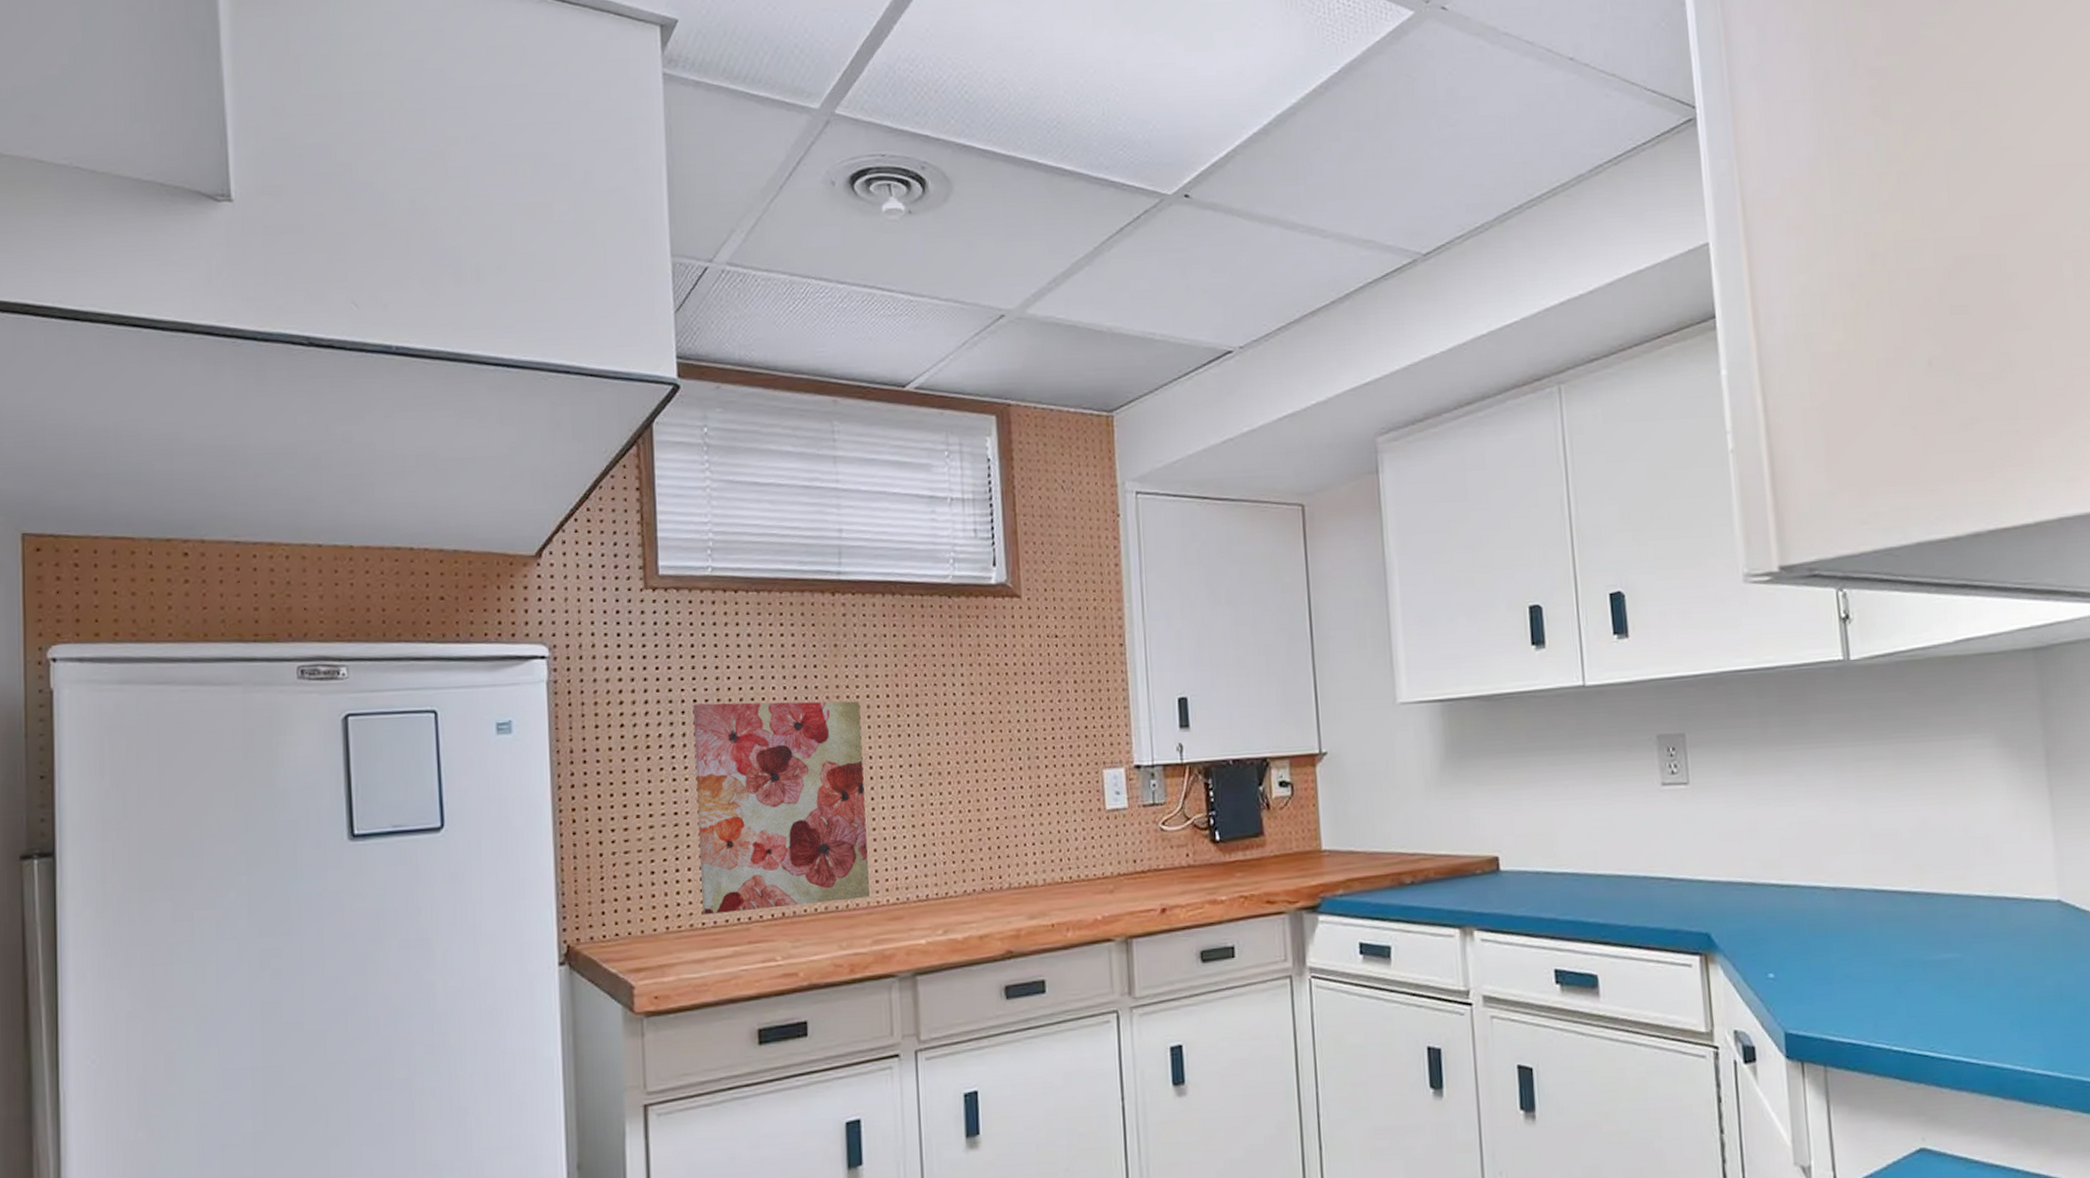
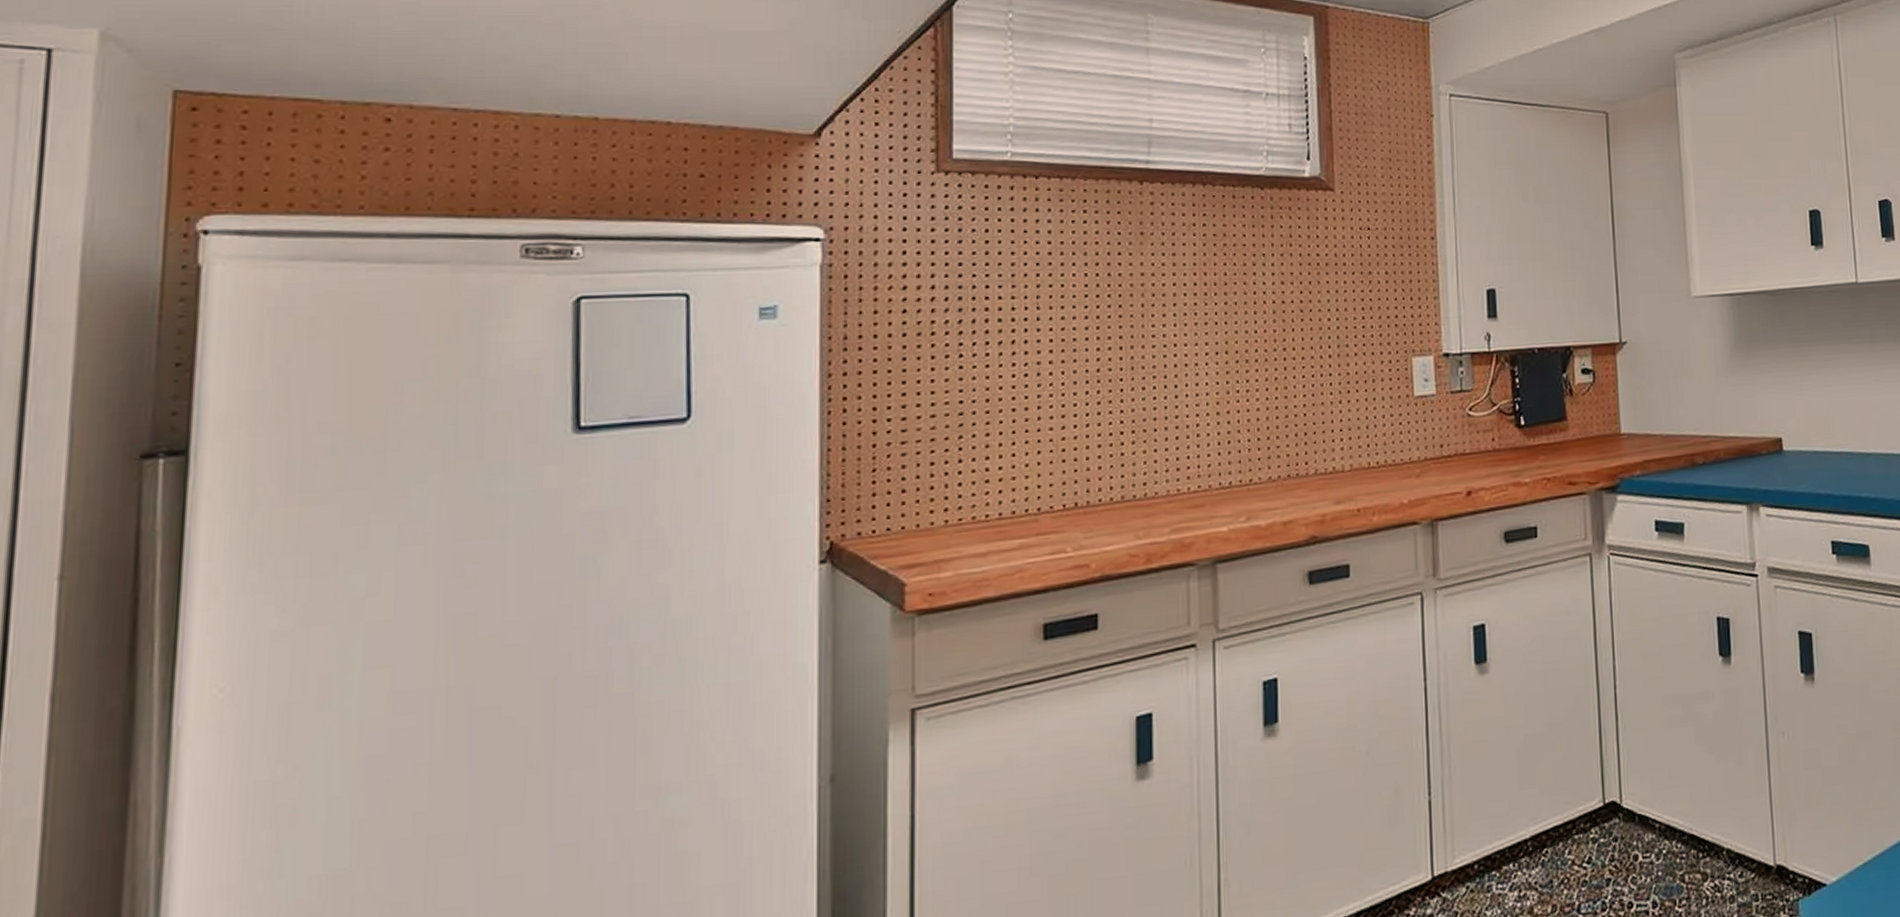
wall art: present [693,701,870,915] -> none [985,288,1170,507]

